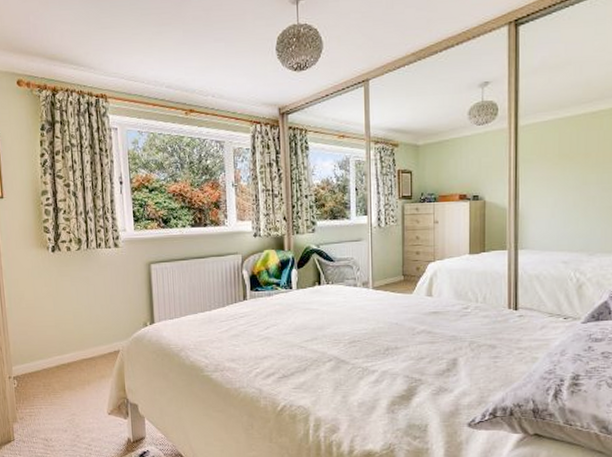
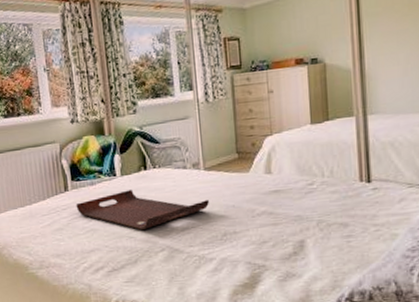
serving tray: none [253,302,375,342] -> present [75,189,209,231]

